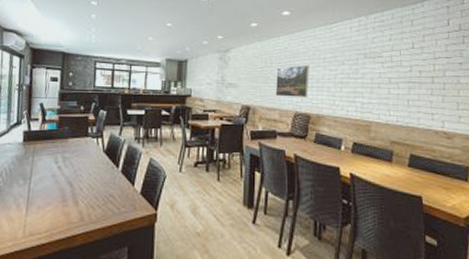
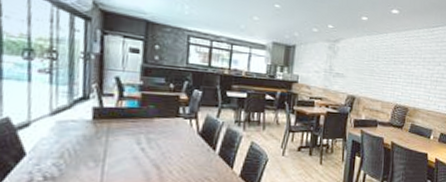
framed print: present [275,66,310,97] -> none [379,62,411,92]

